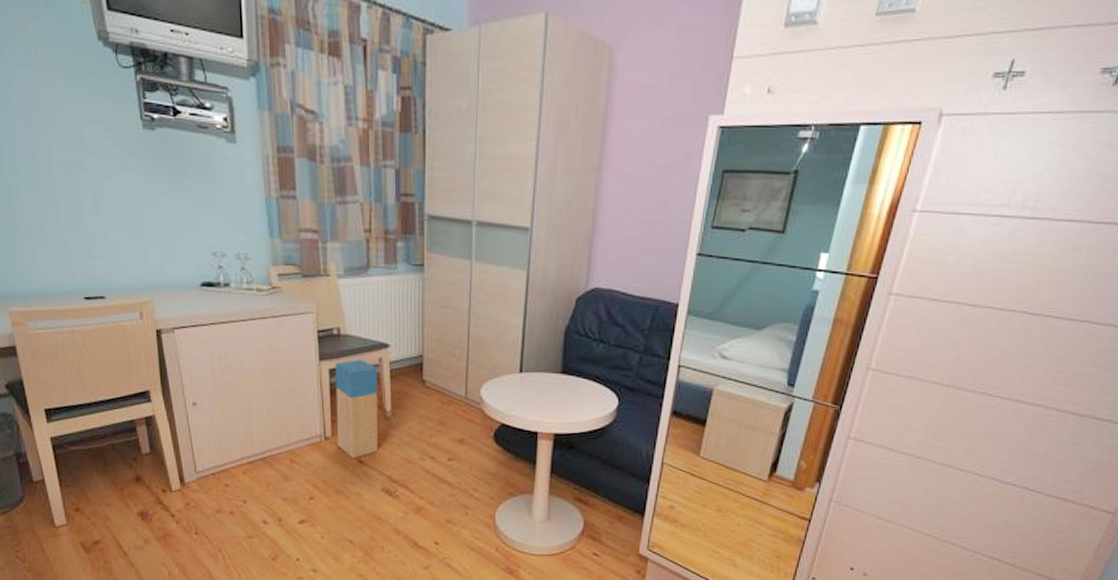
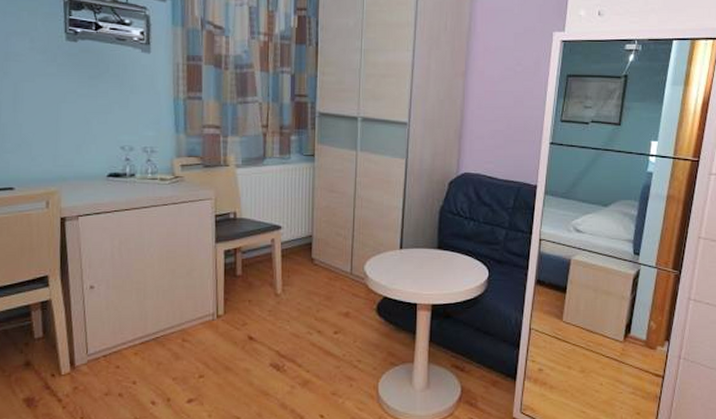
pouf: present [335,359,378,459] -> none [229,241,270,335]

